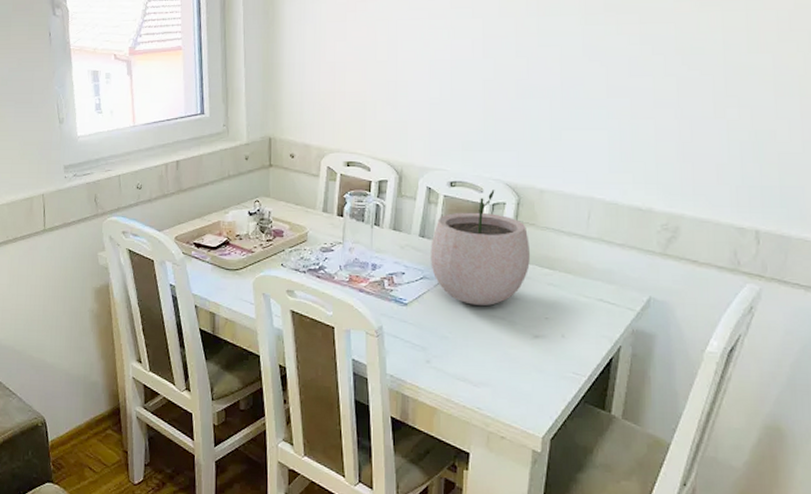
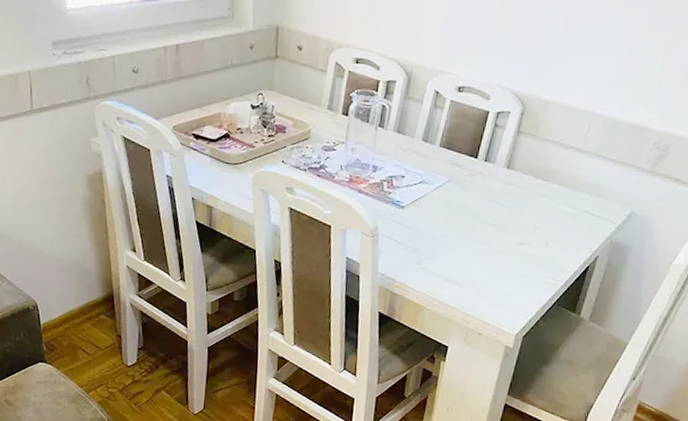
plant pot: present [431,190,530,306] -> none [430,98,528,212]

